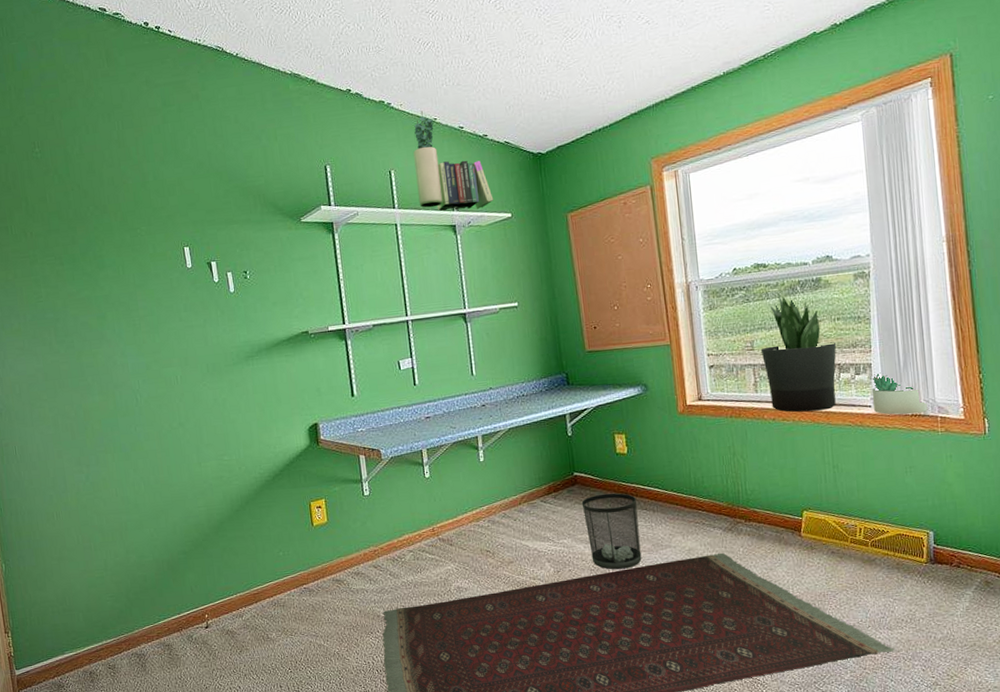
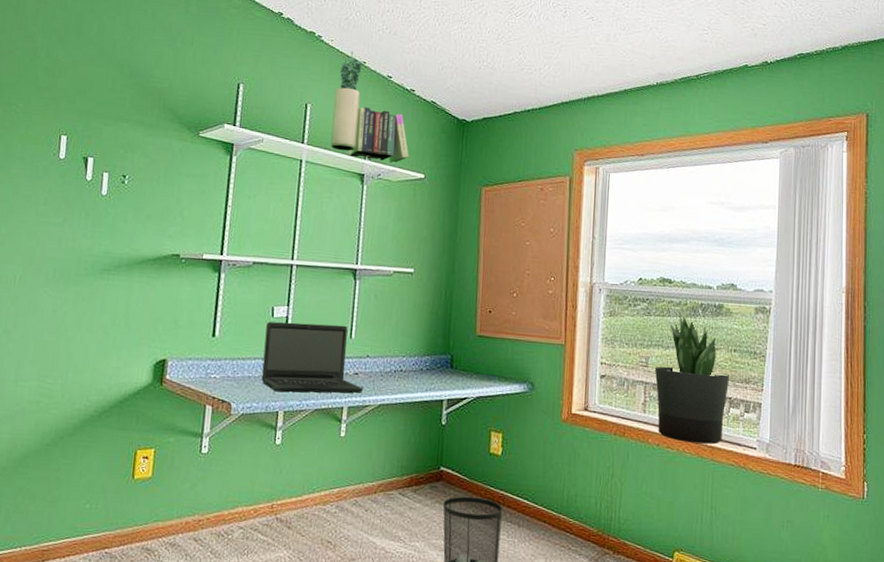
laptop: none [396,365,493,434] -> present [261,322,364,393]
succulent plant: present [871,372,928,415] -> none [758,414,811,465]

